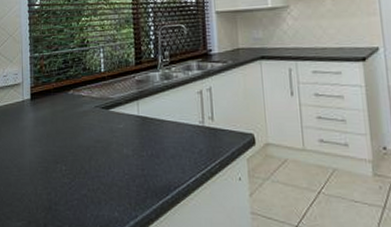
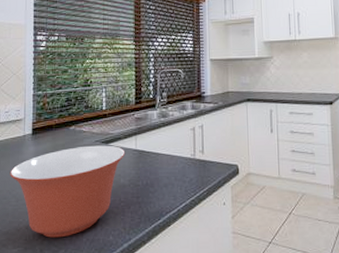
mixing bowl: none [10,111,127,212] -> present [10,145,125,238]

